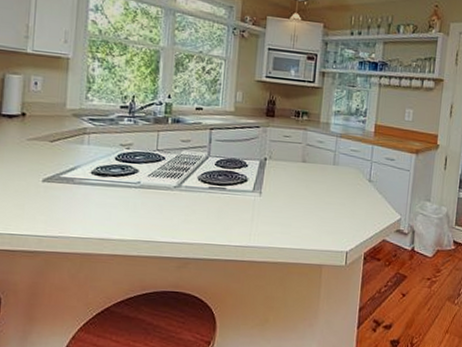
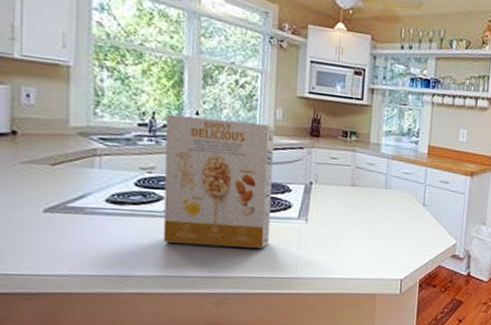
cereal box: none [136,97,235,218] -> present [163,114,274,248]

